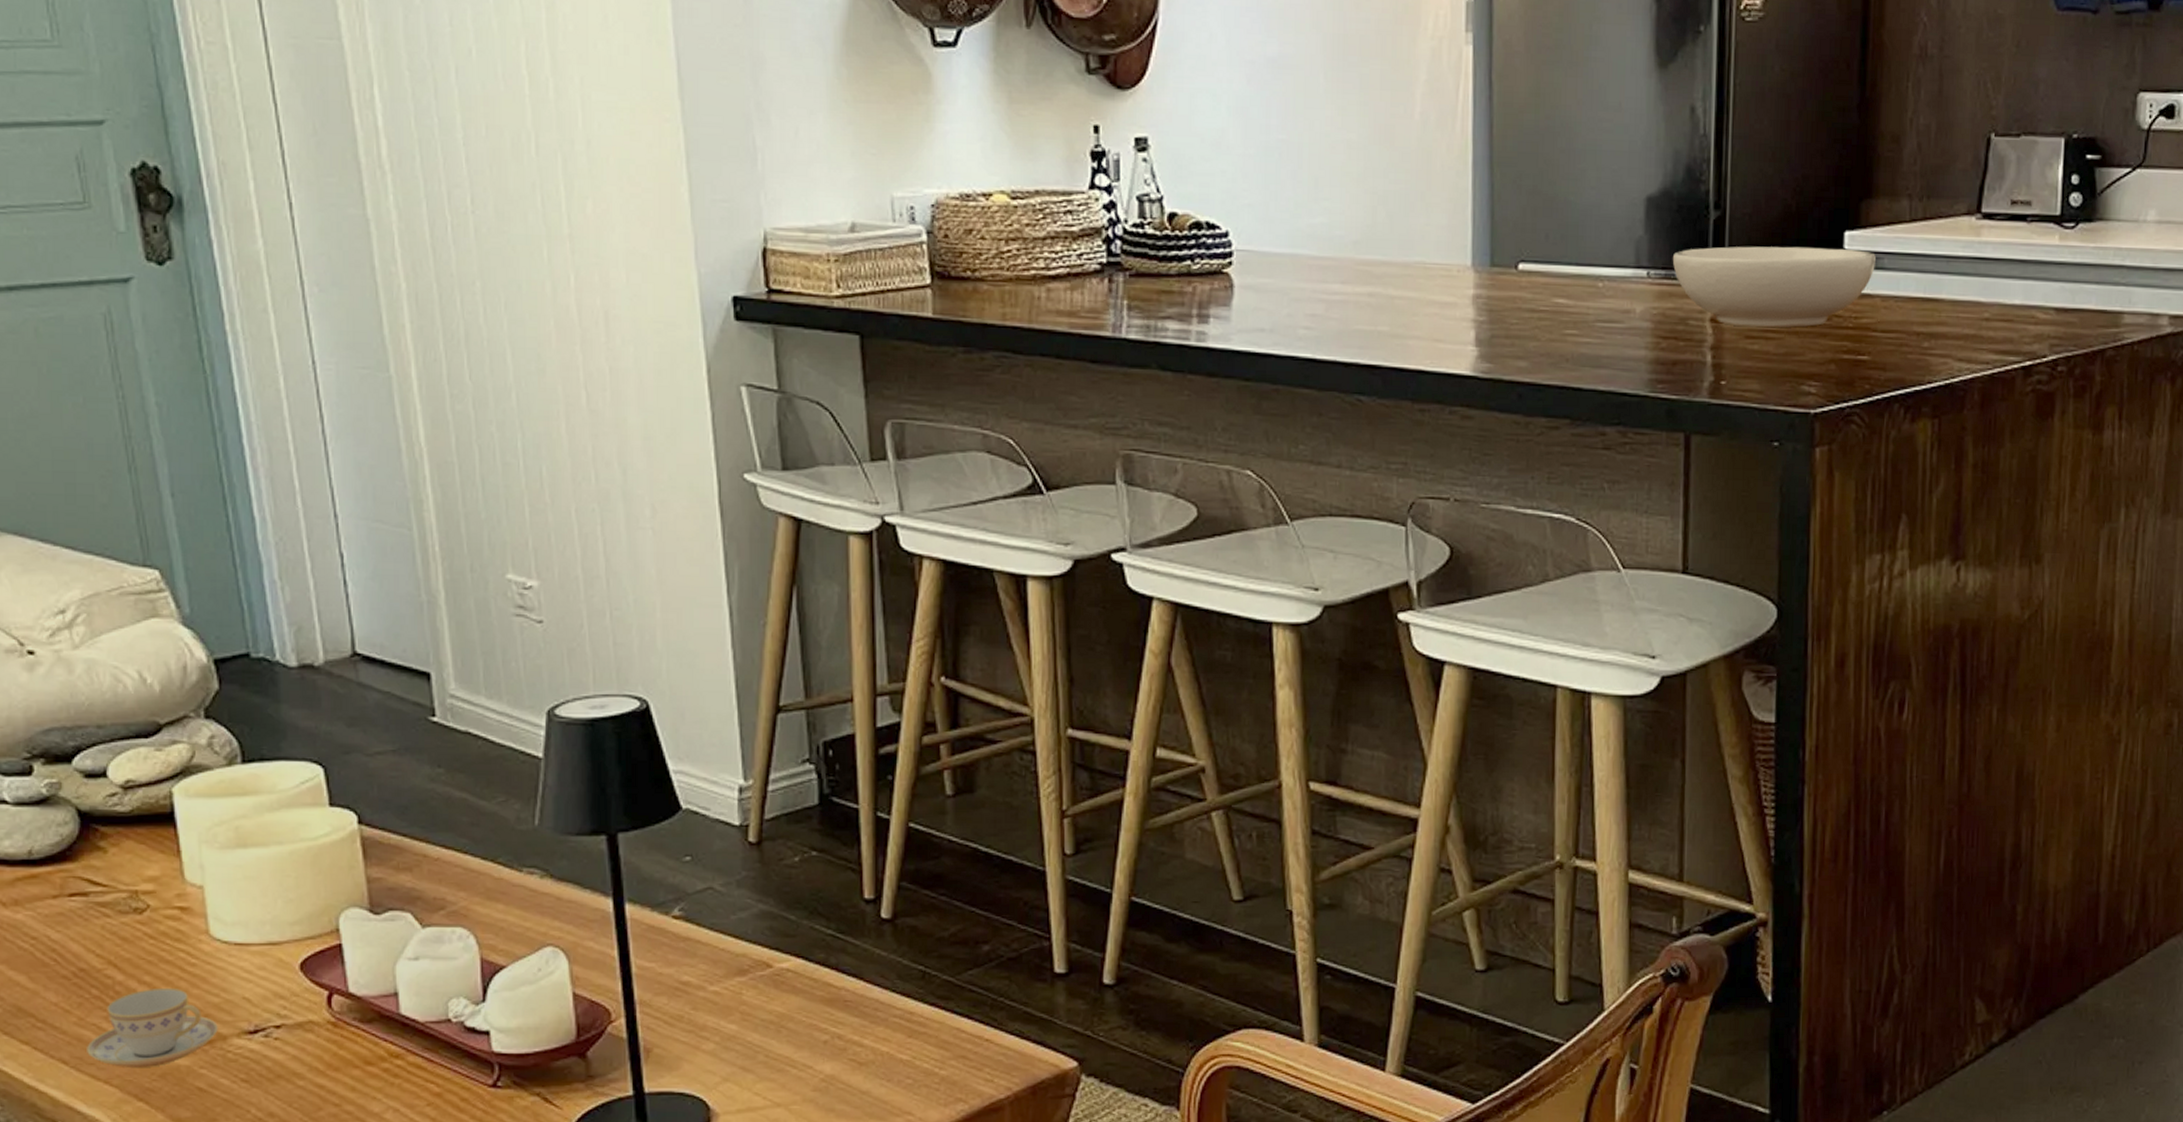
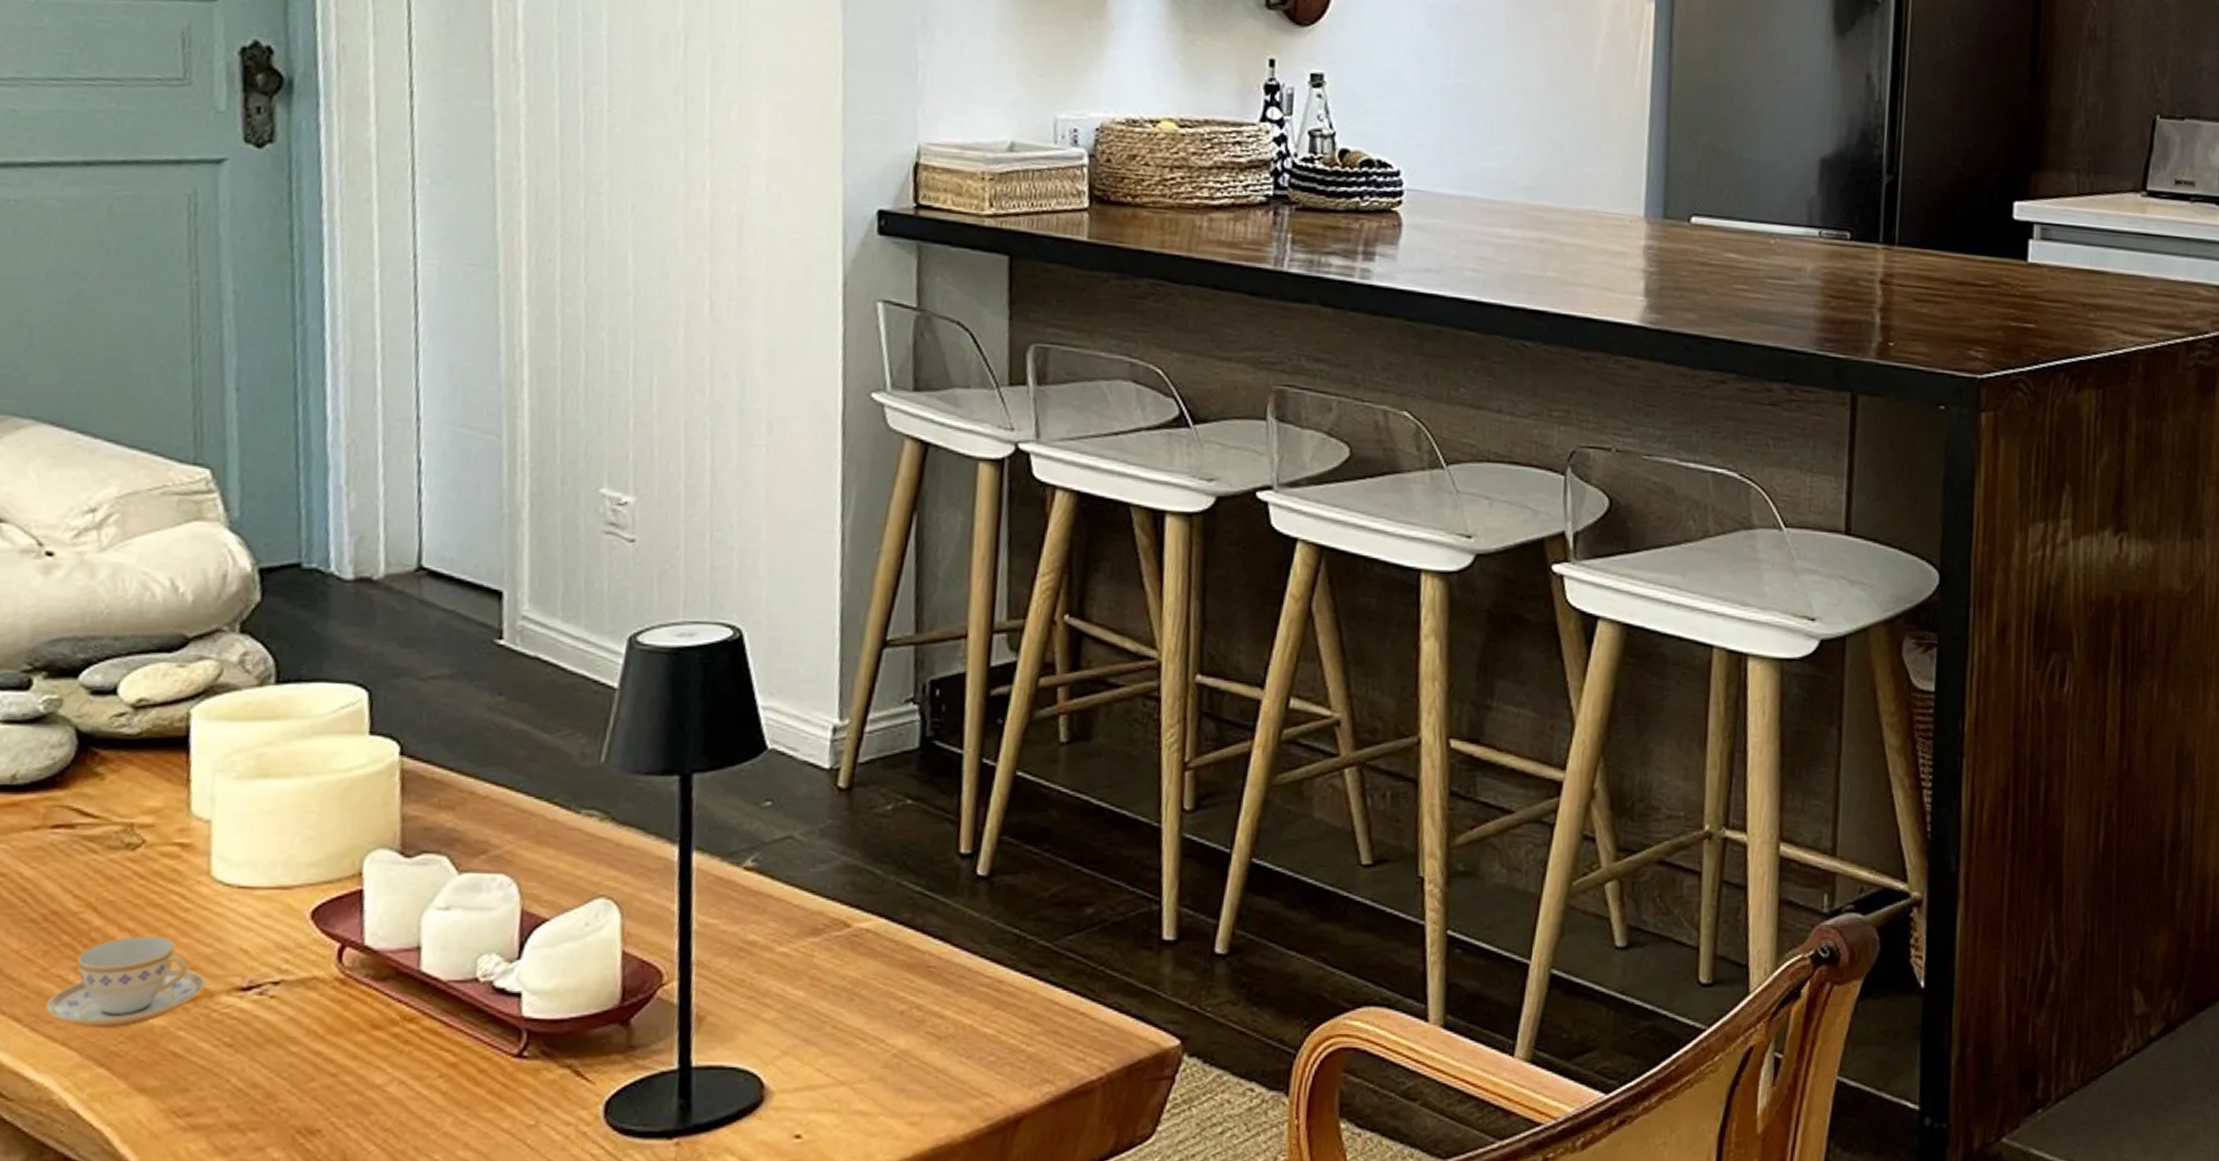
bowl: present [1672,246,1876,328] -> none [1844,210,2044,293]

